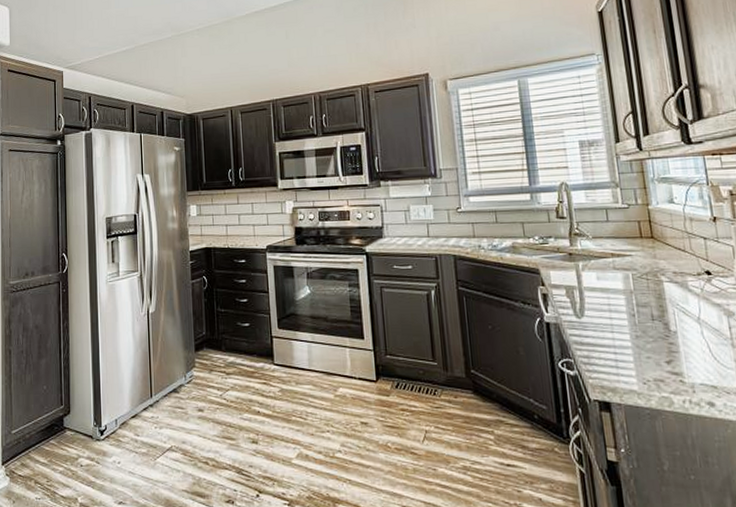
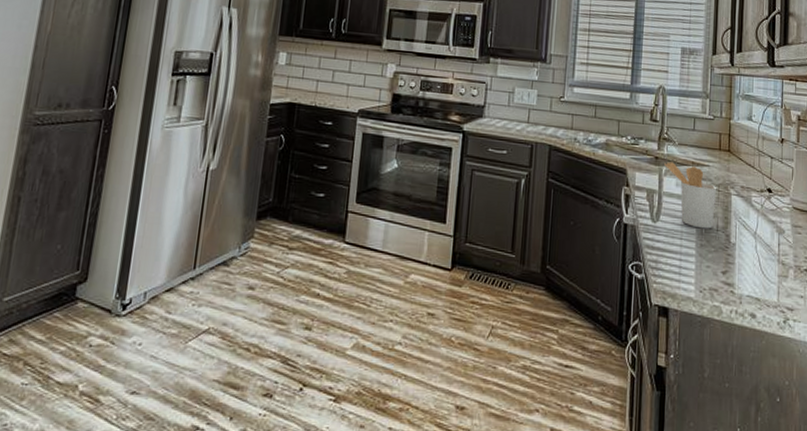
utensil holder: none [580,256,647,320] -> present [664,162,717,229]

